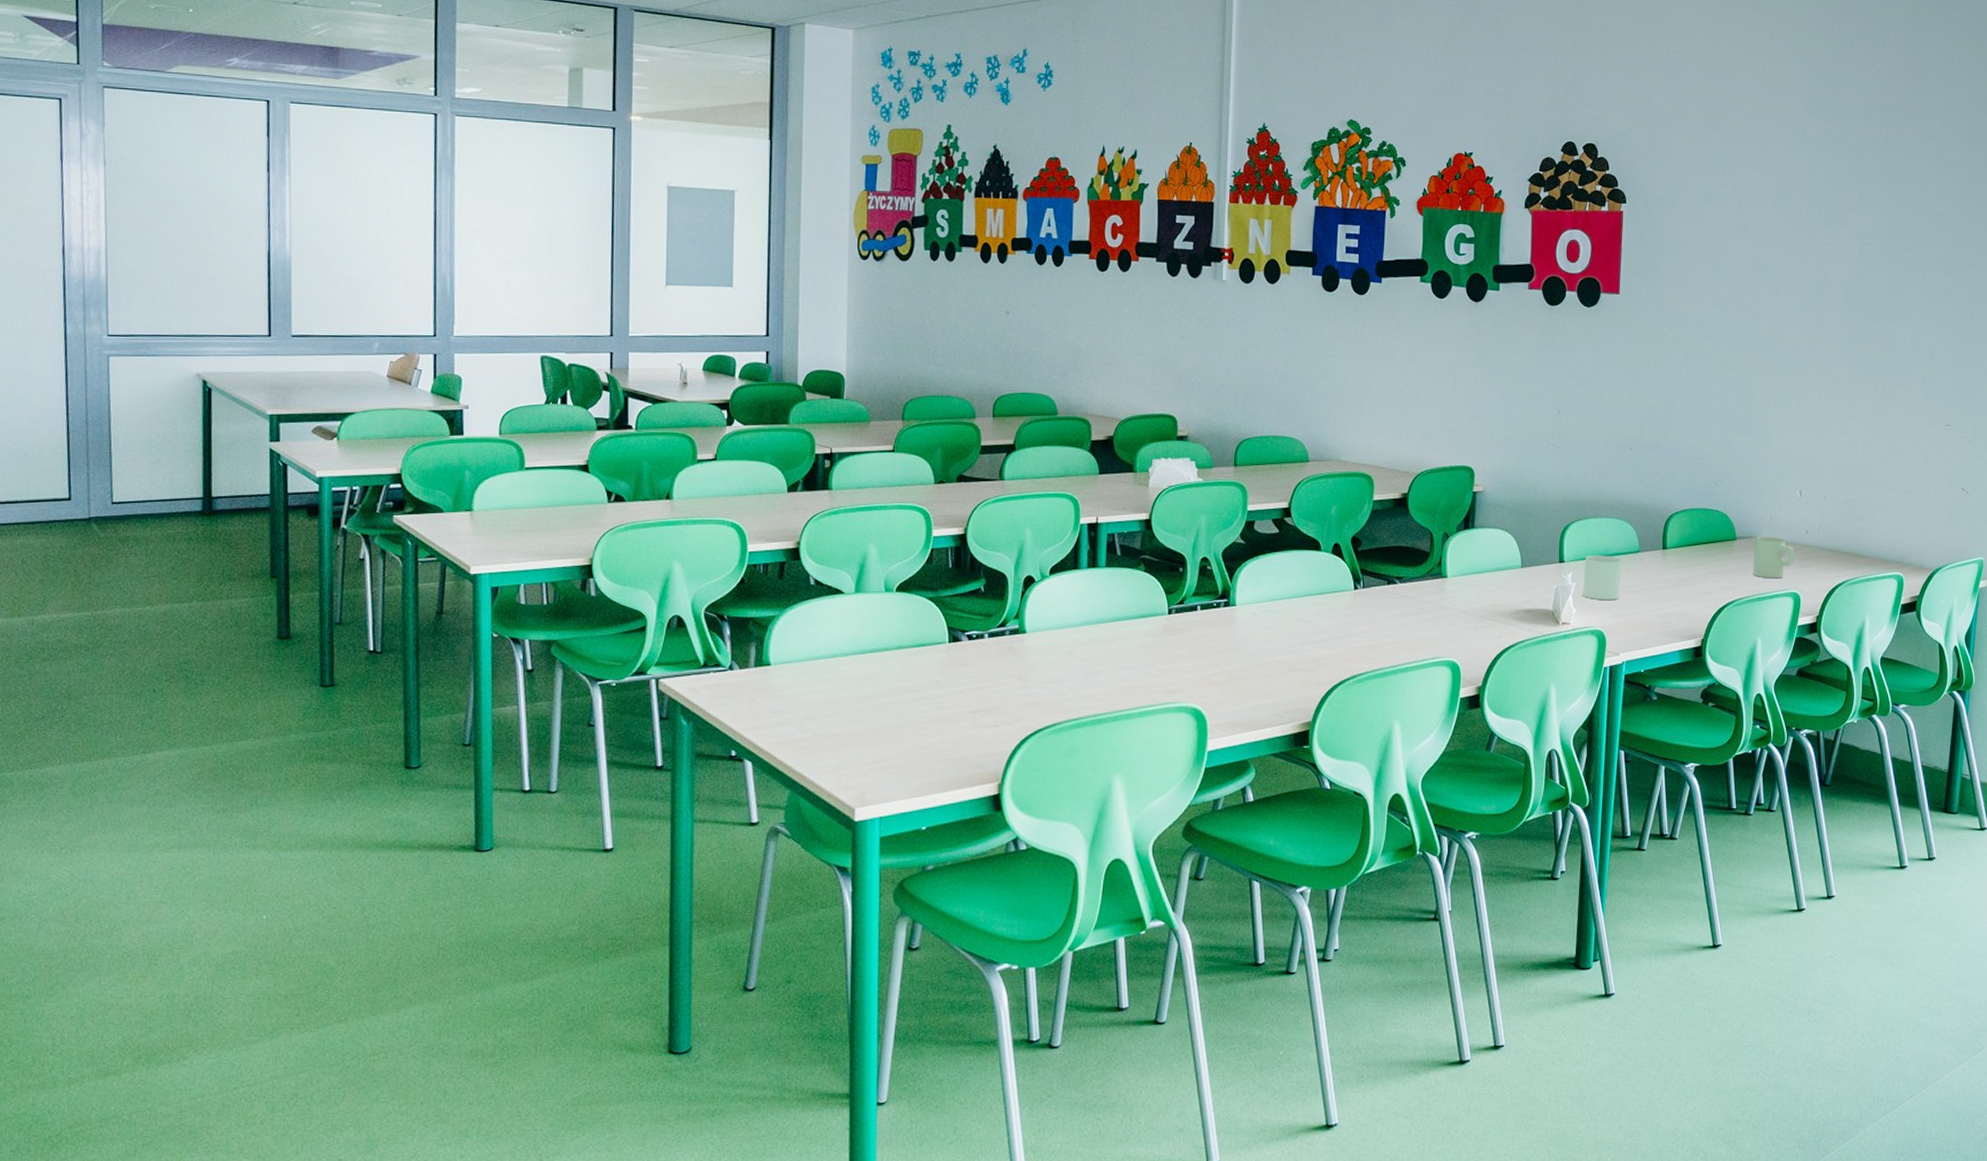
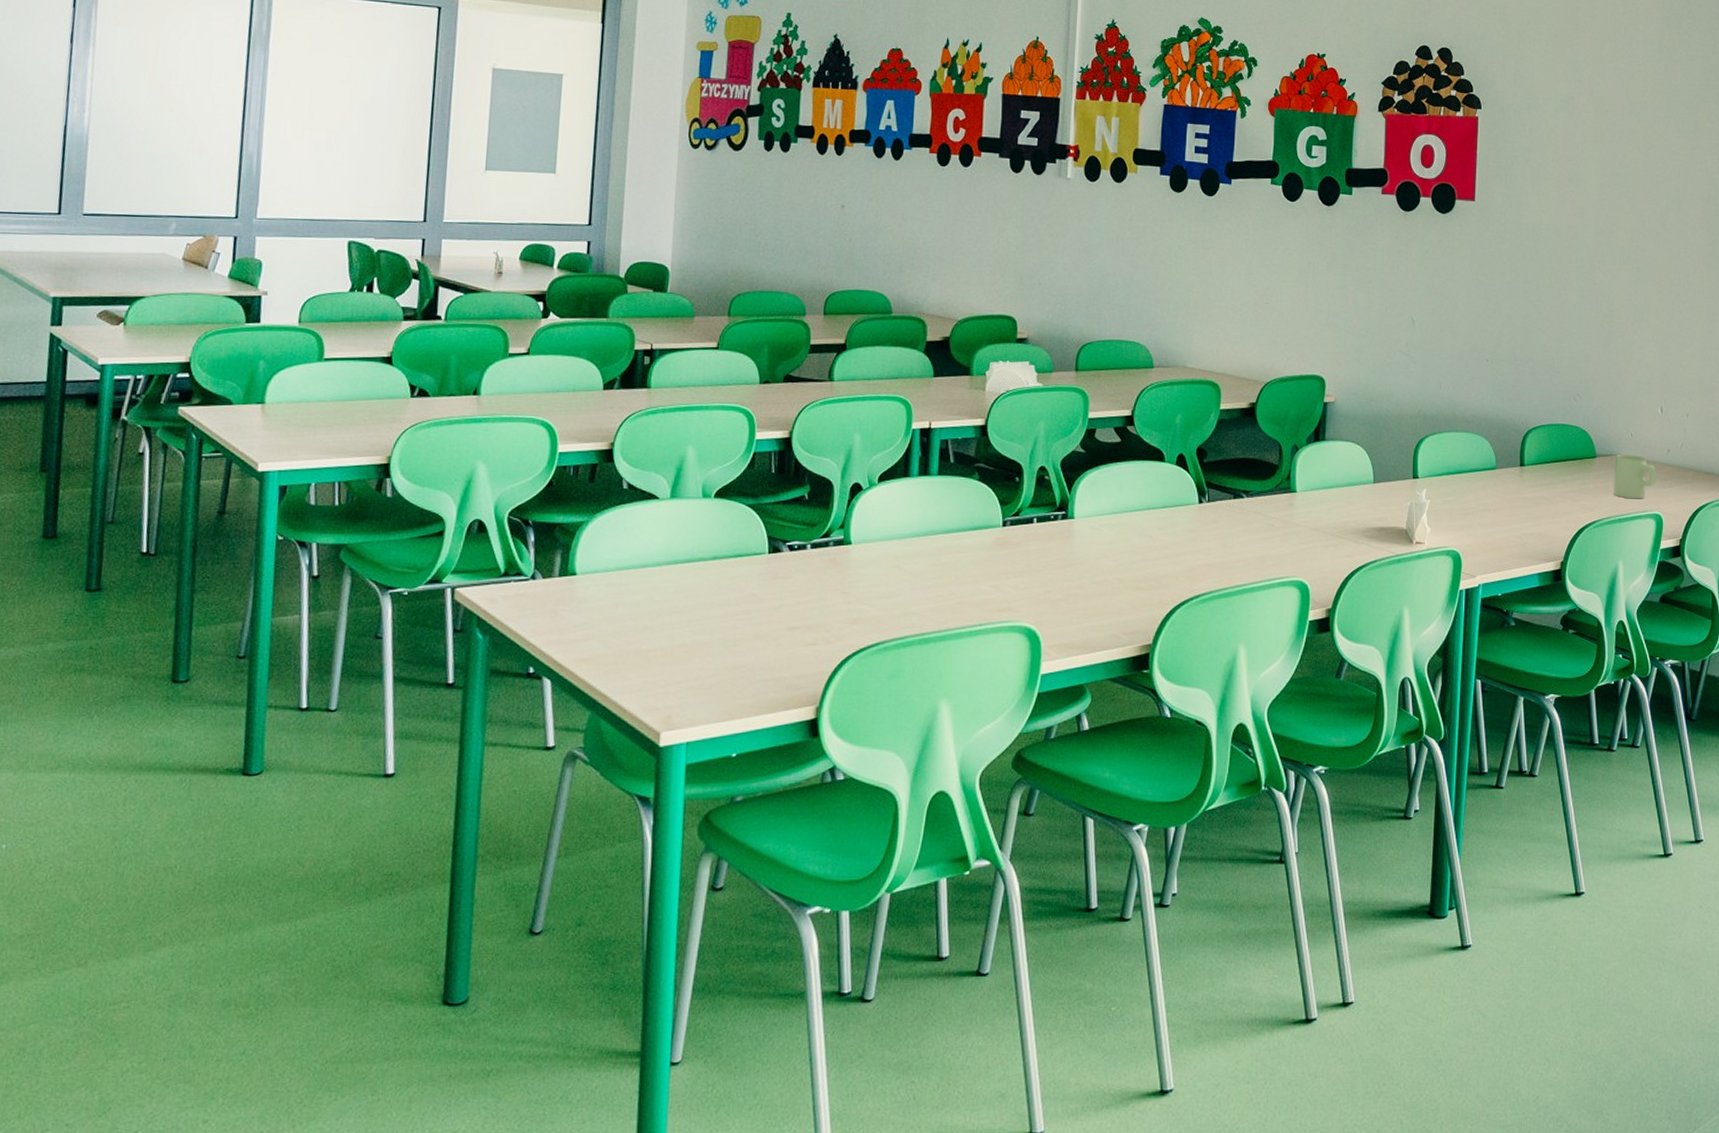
cup: present [1583,555,1622,600] -> none [1438,471,1478,519]

